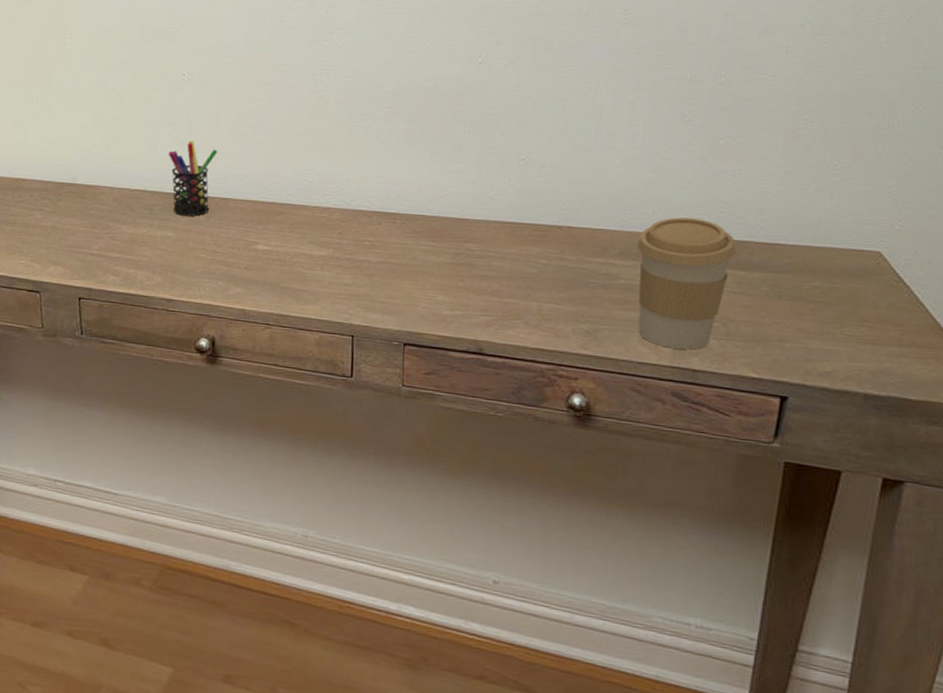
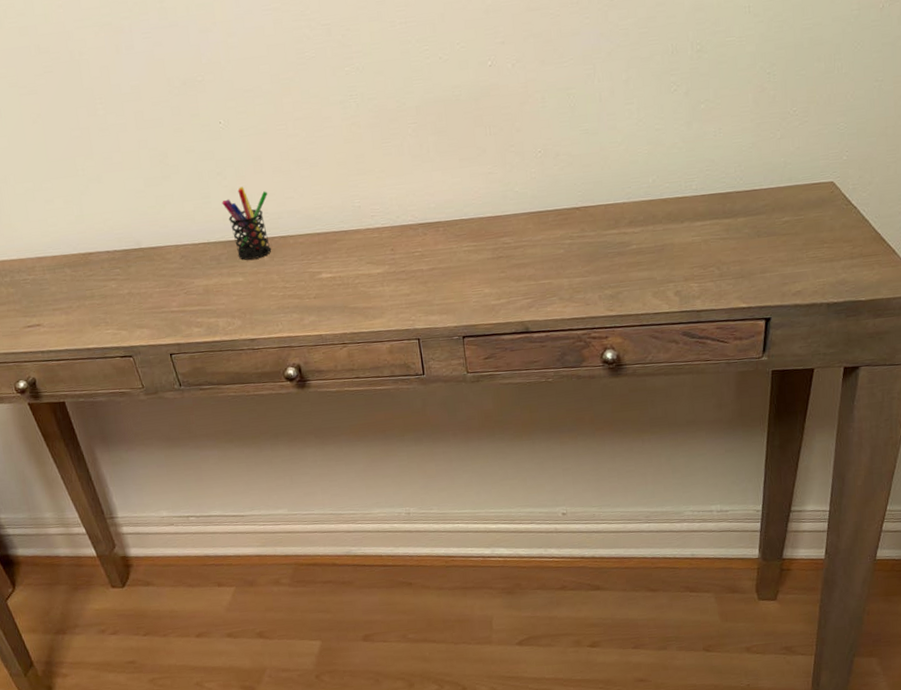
coffee cup: present [637,217,736,350] -> none [642,179,722,296]

